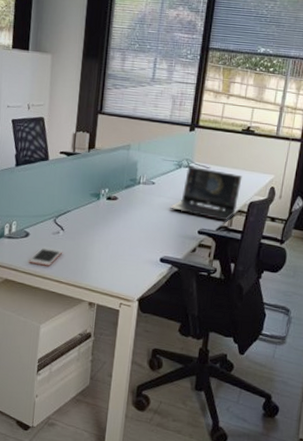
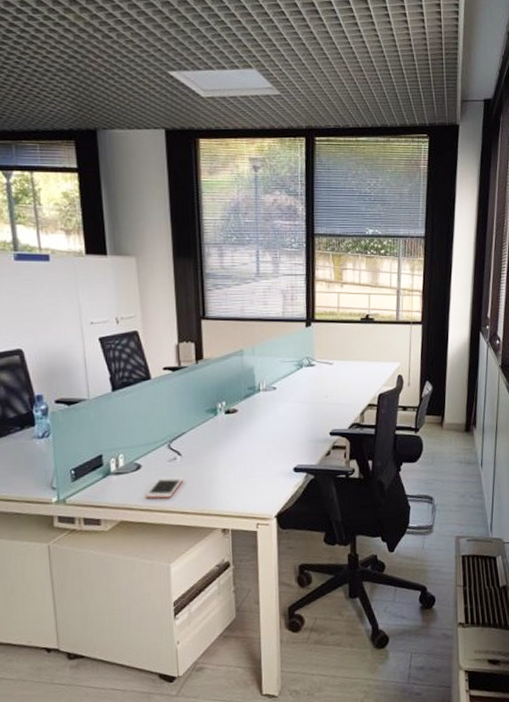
laptop computer: present [169,165,243,221] -> none [295,363,368,418]

